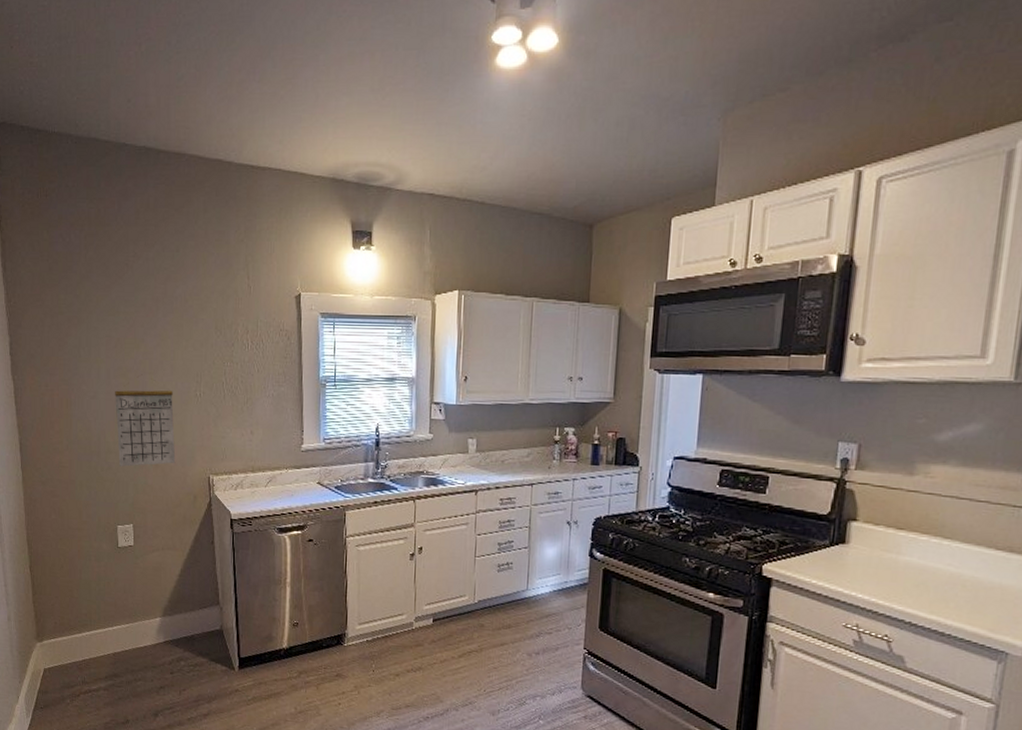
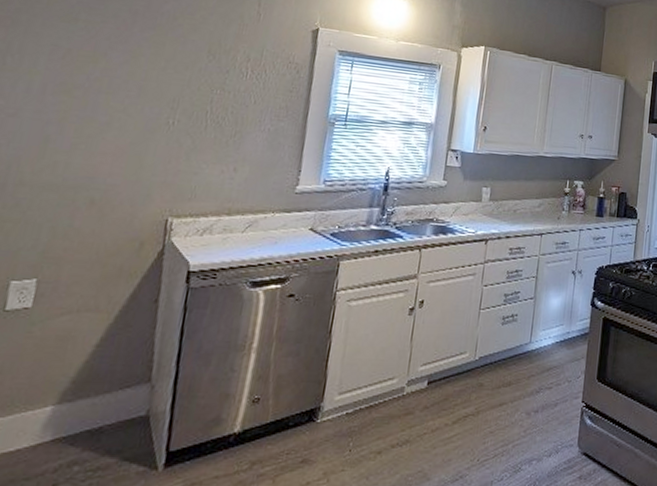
calendar: present [115,374,176,467] -> none [33,93,136,204]

